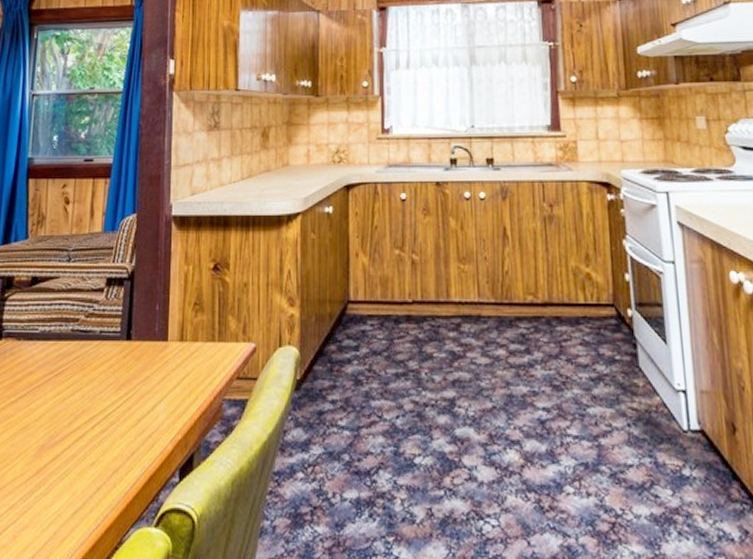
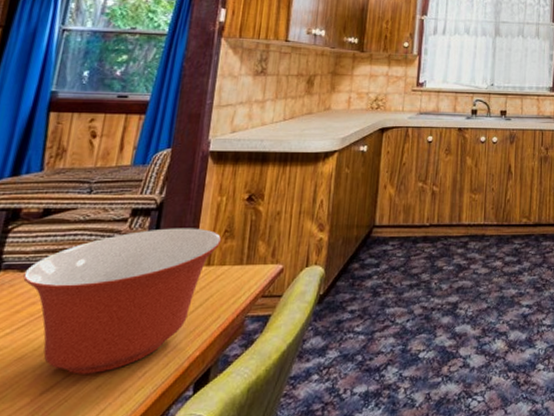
mixing bowl: none [21,299,192,449] -> present [23,228,222,374]

